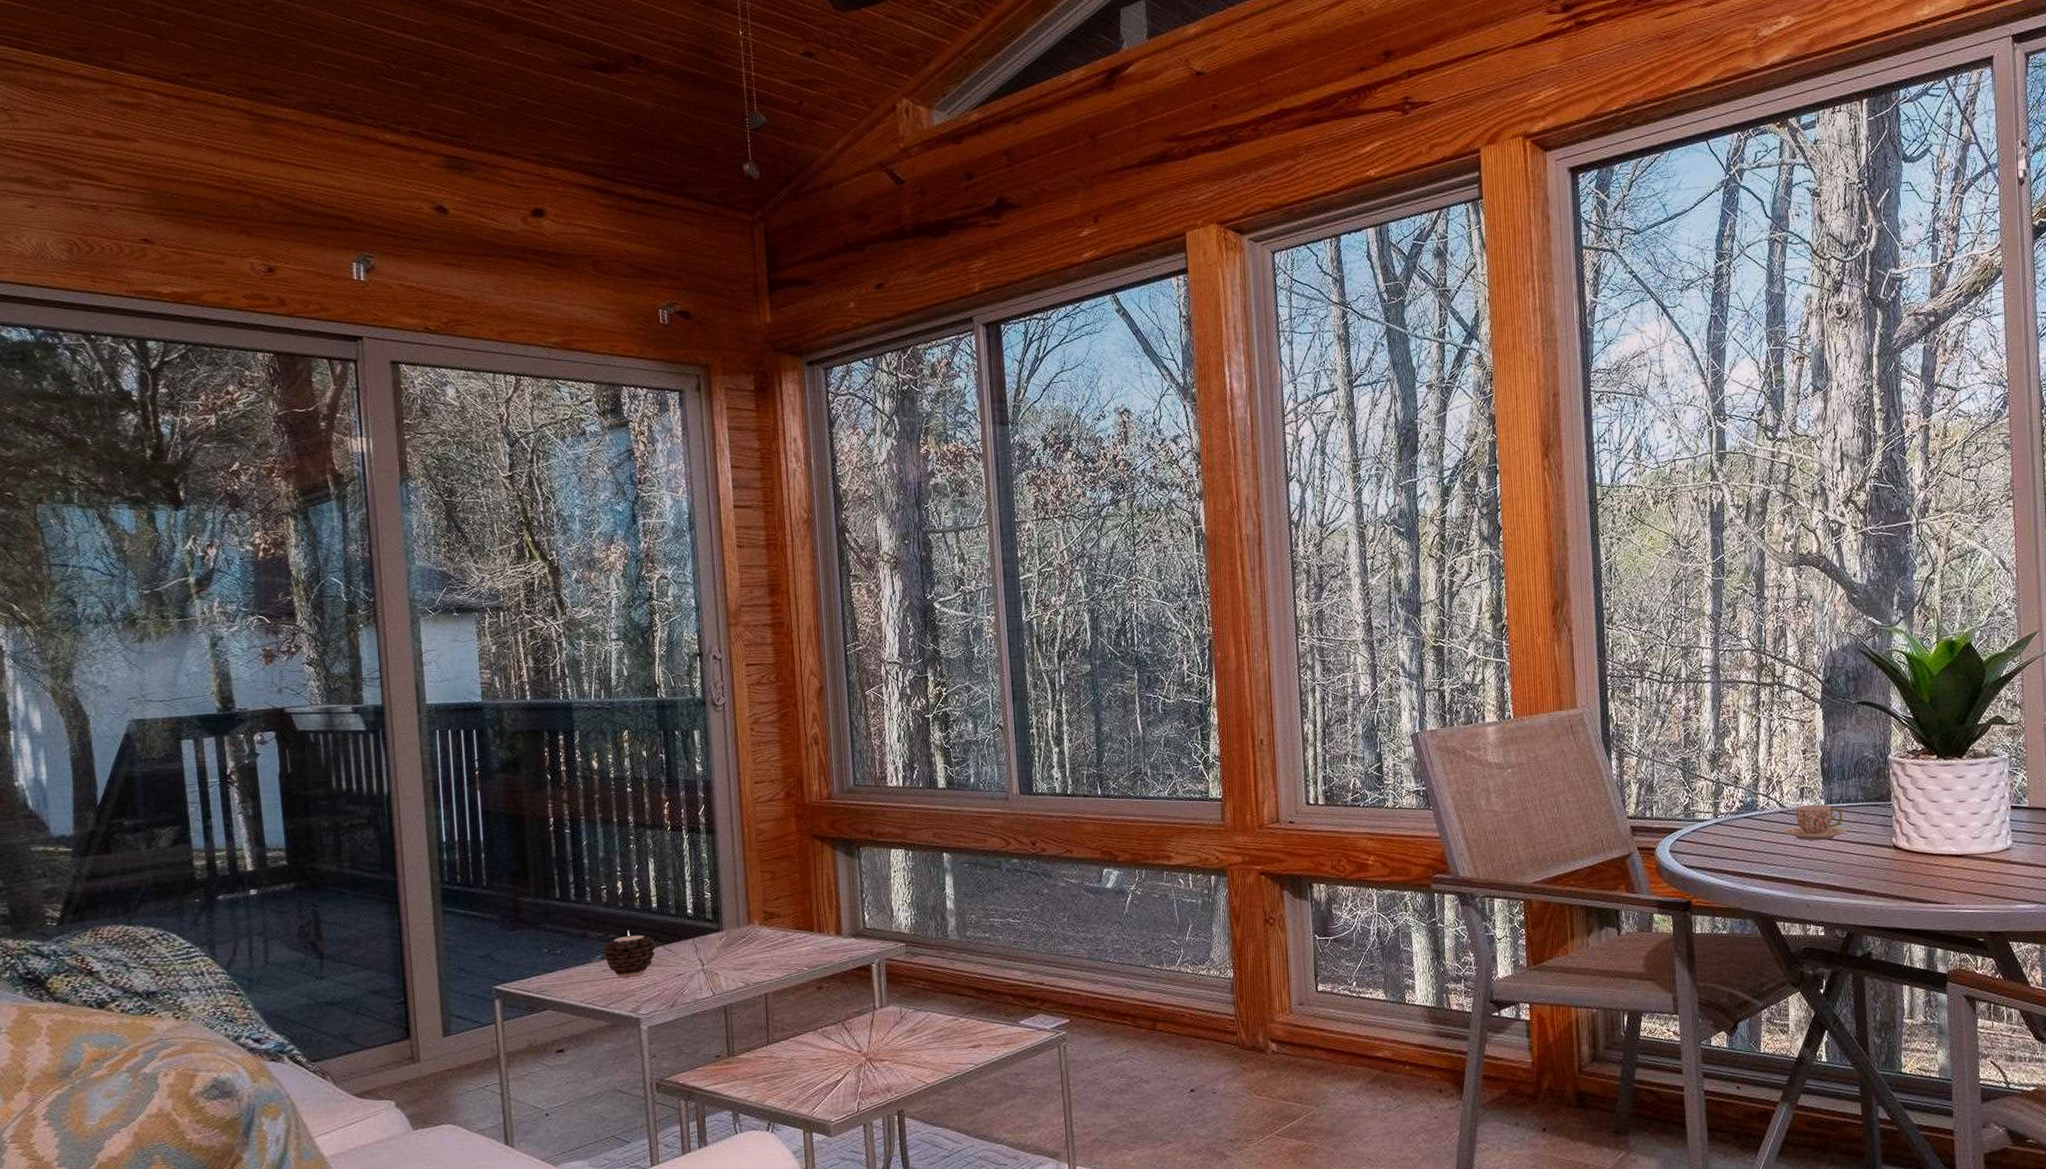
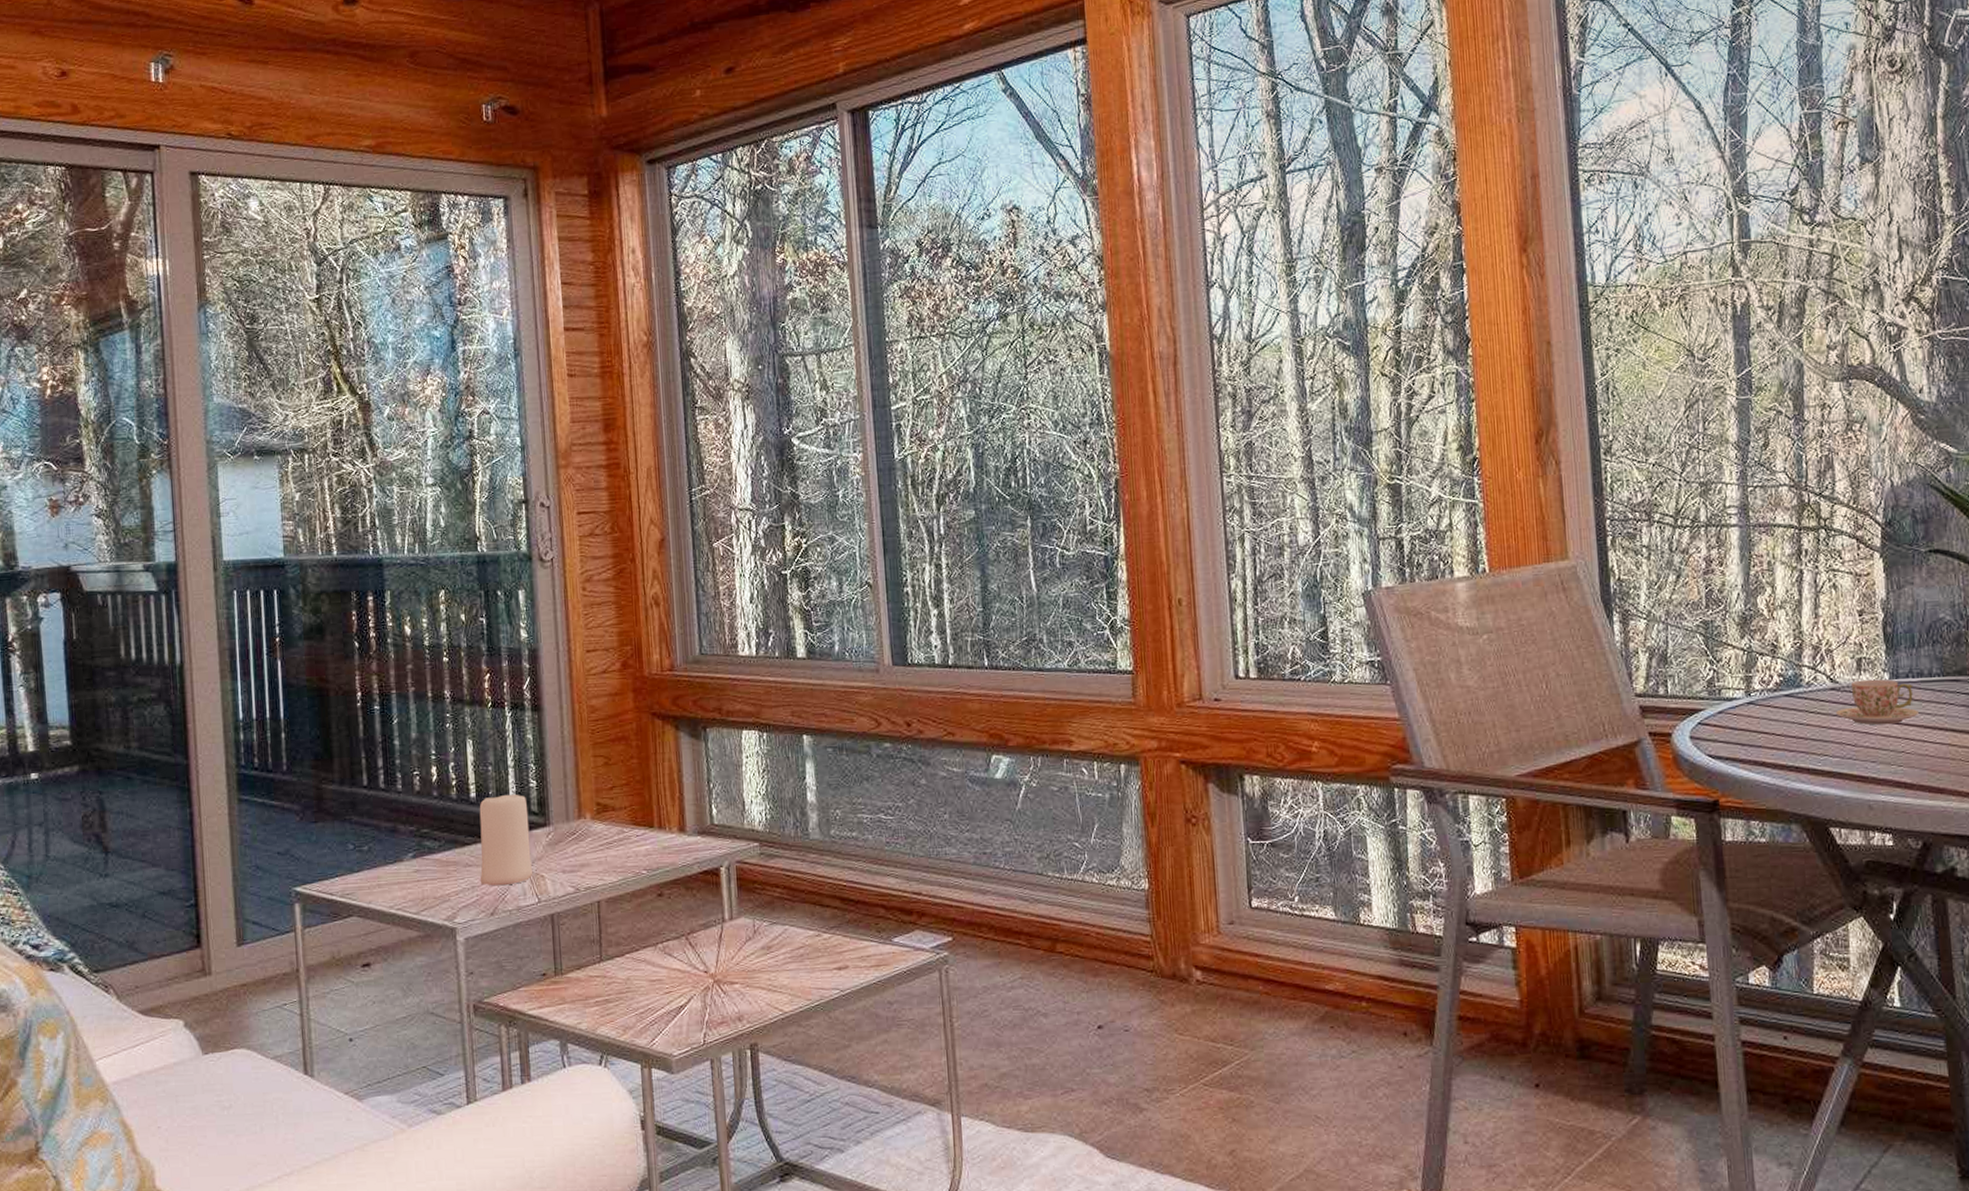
candle: present [602,931,656,978] -> none [414,824,475,880]
candle: none [660,904,708,983] -> present [479,794,533,886]

